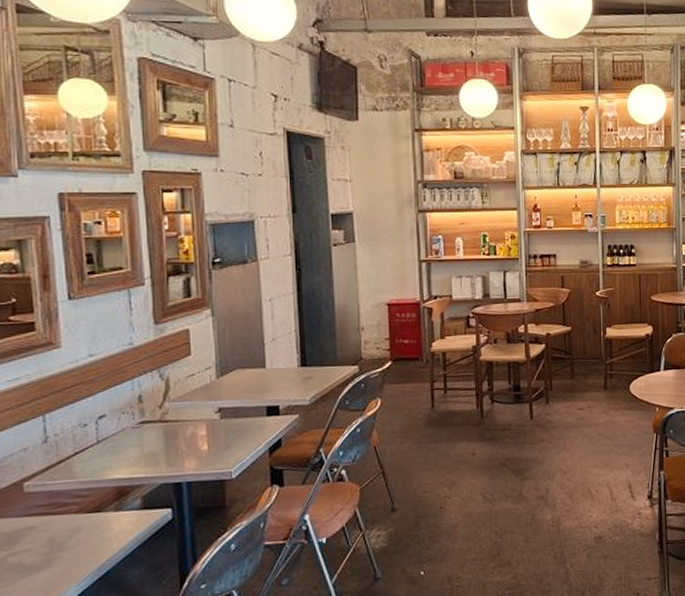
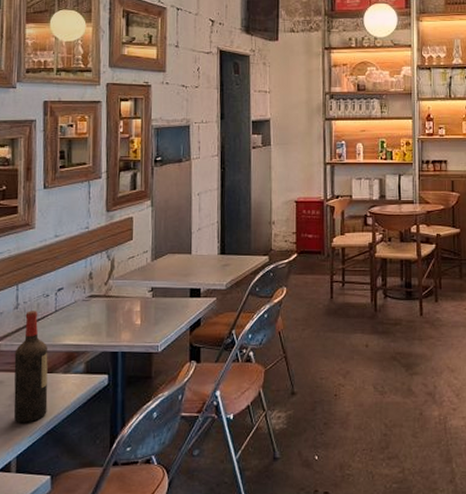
wine bottle: none [48,443,97,572] -> present [13,310,48,423]

